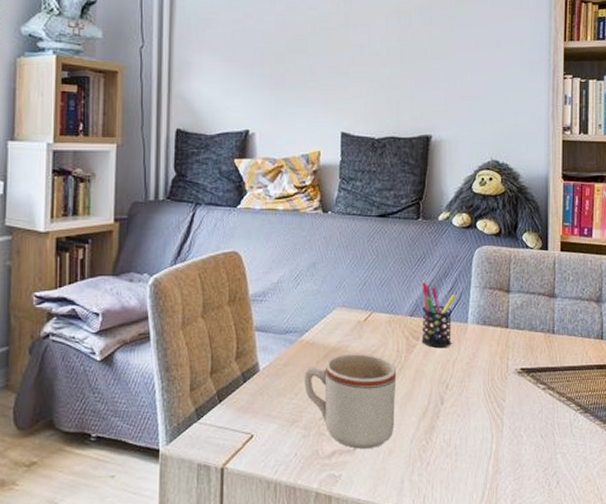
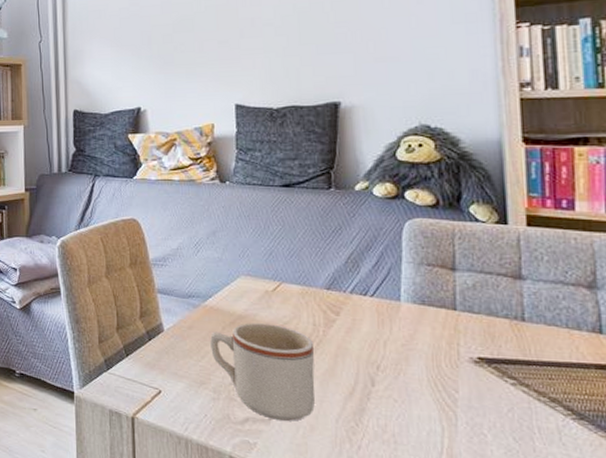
pen holder: present [421,282,457,347] -> none [339,255,384,325]

